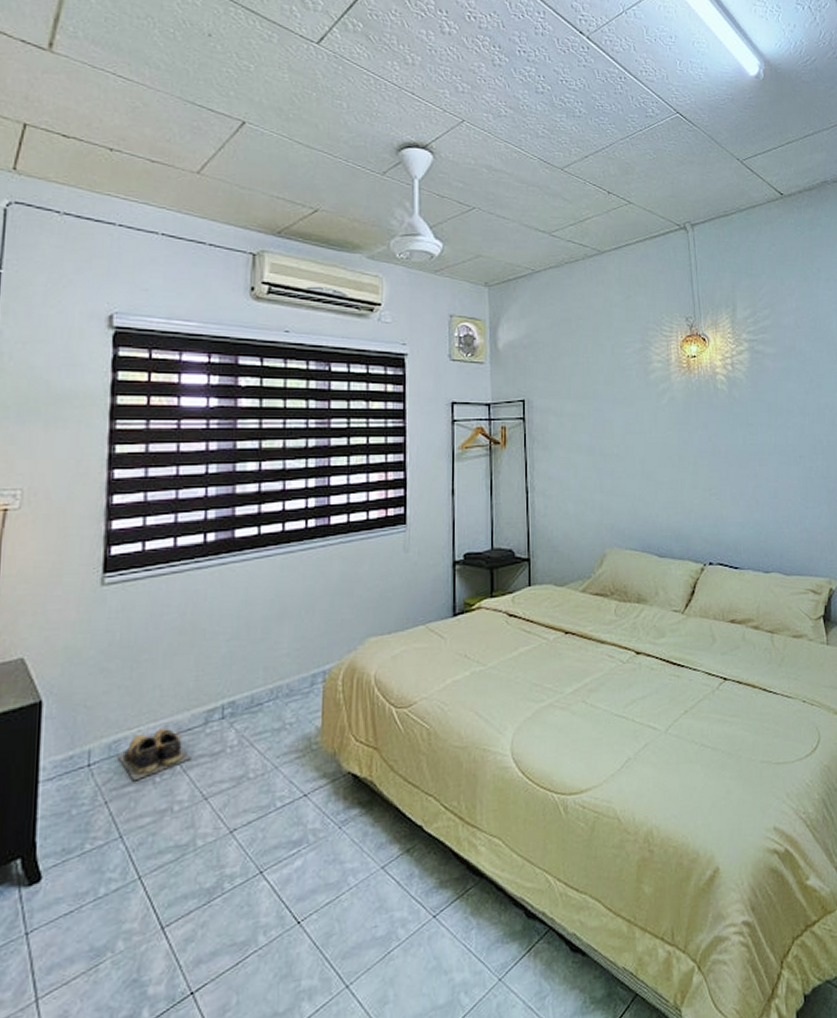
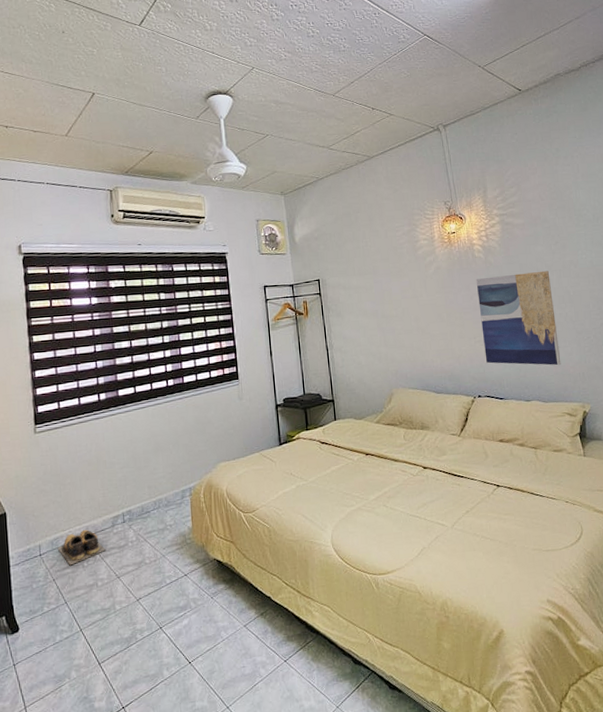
wall art: none [716,413,808,531] -> present [476,270,561,366]

